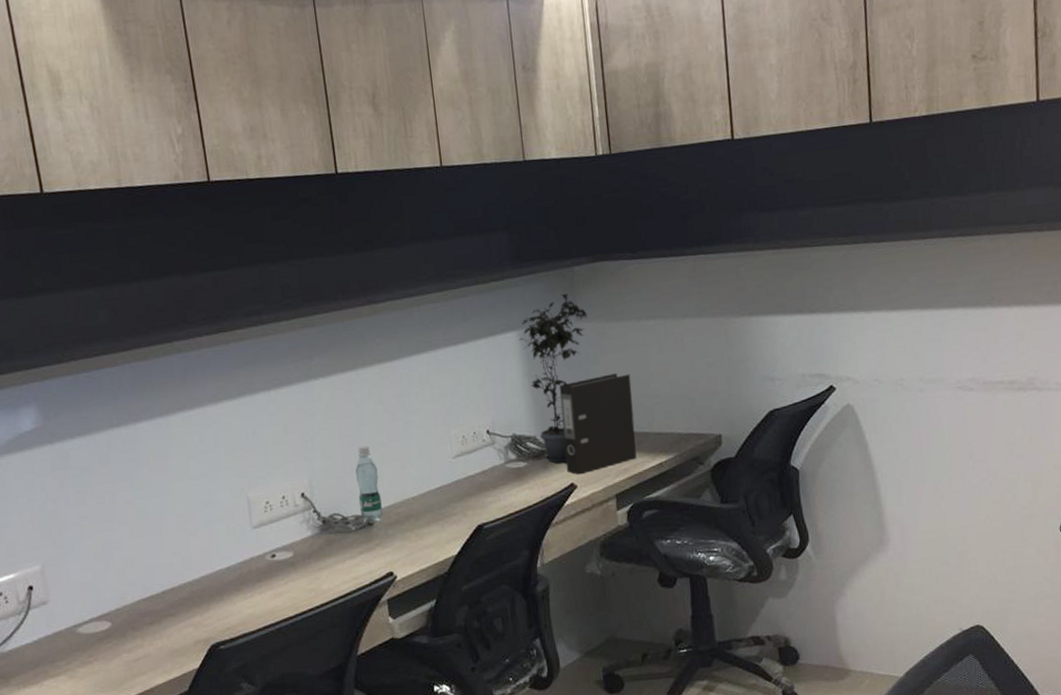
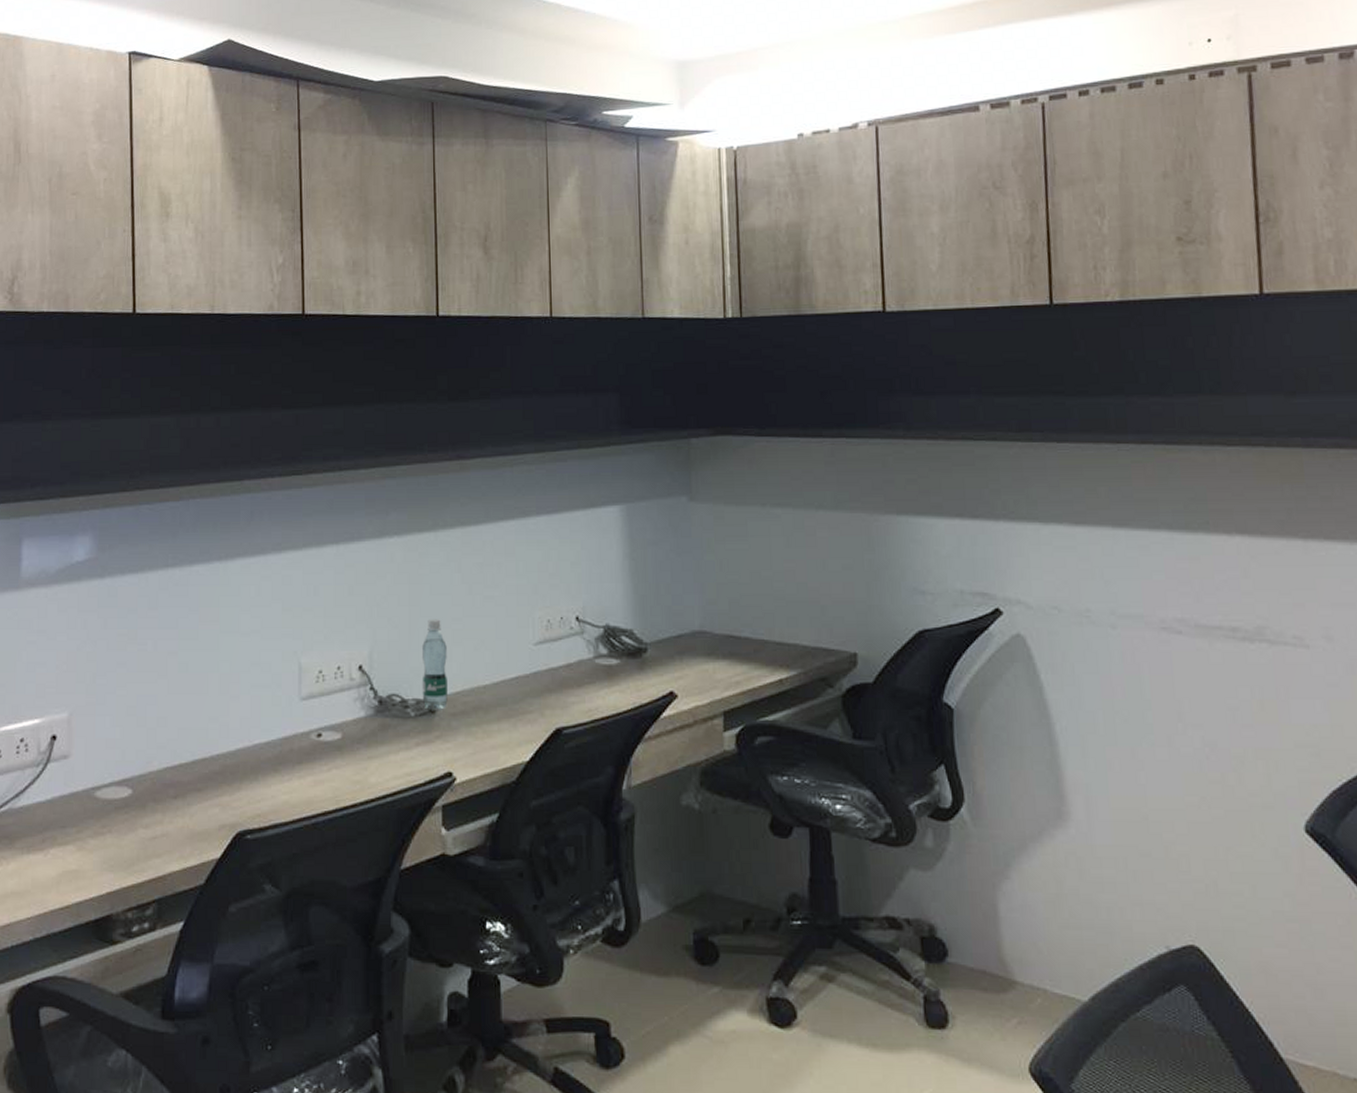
potted plant: present [519,293,587,464] -> none [622,467,703,667]
binder: present [559,373,637,475] -> none [664,566,752,682]

